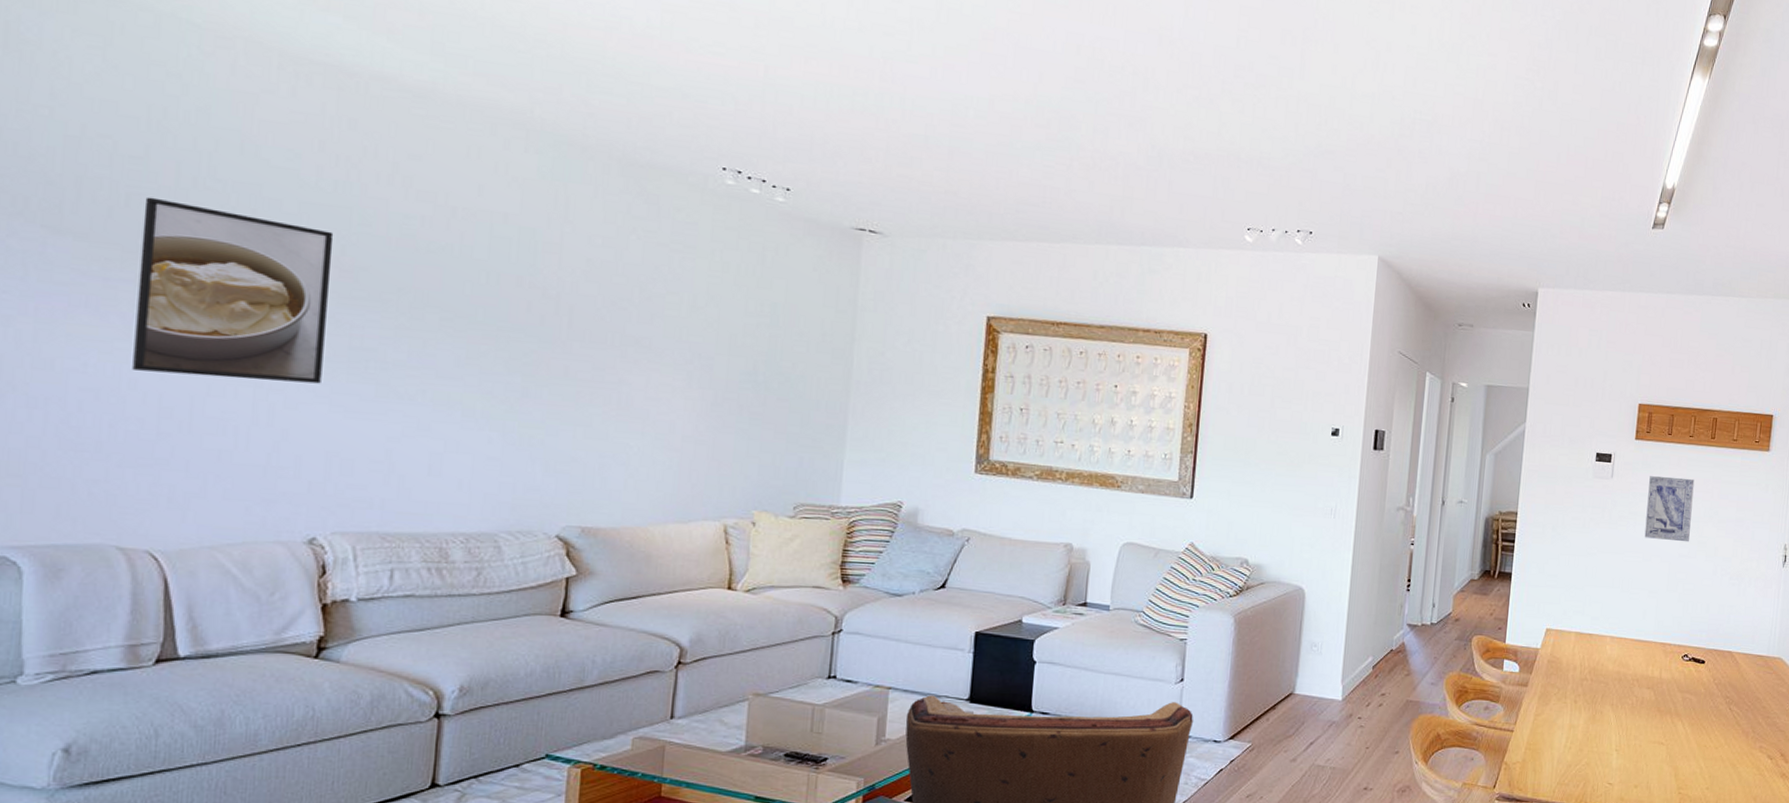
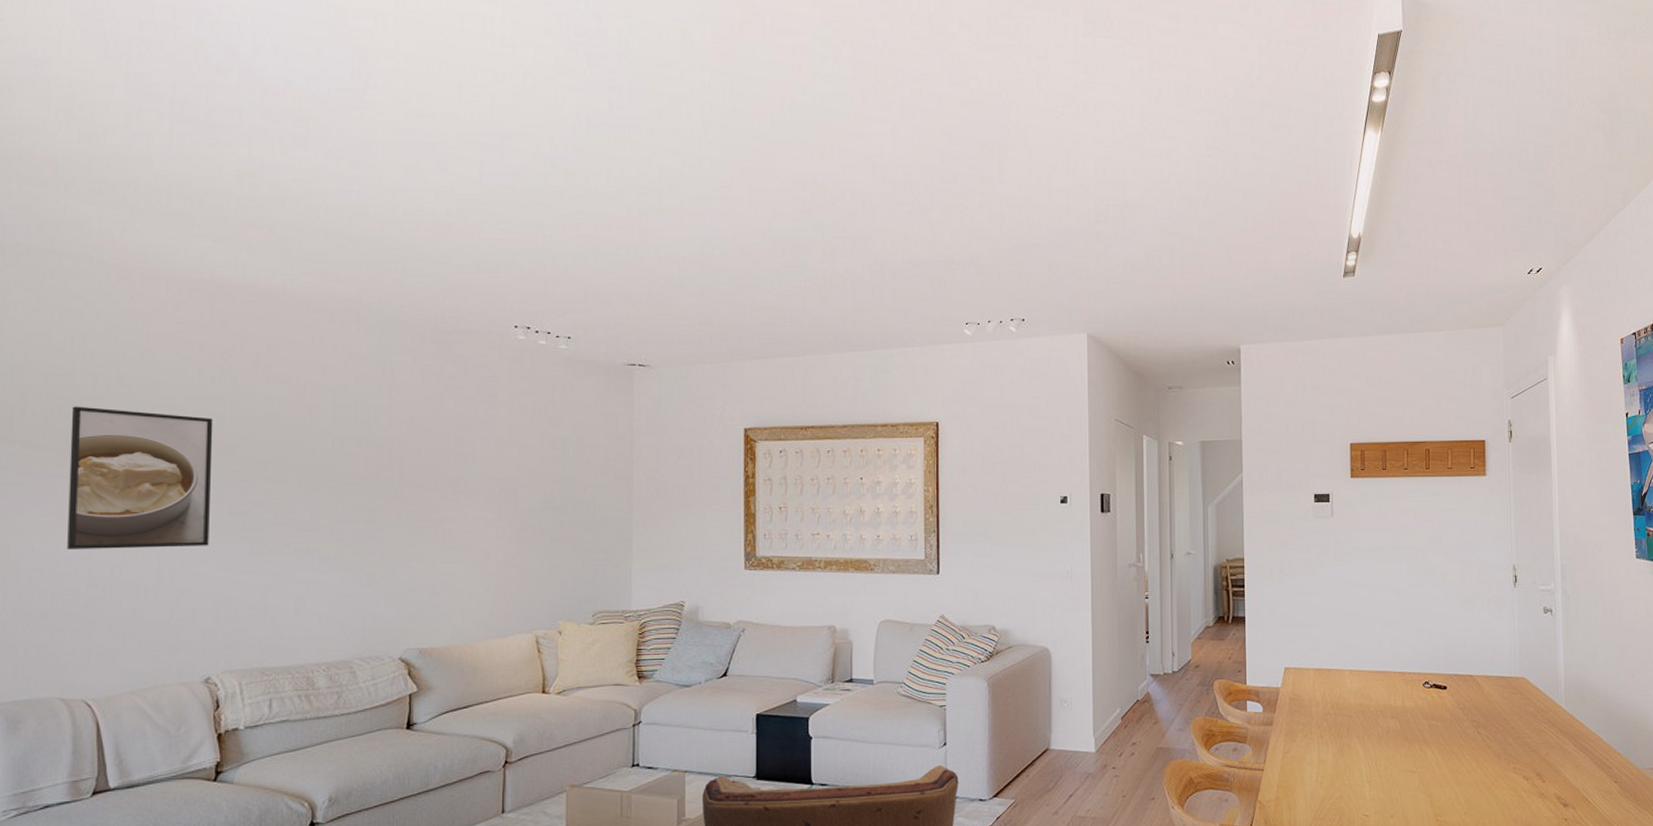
wall art: present [1644,475,1695,542] -> none [1369,509,1416,572]

